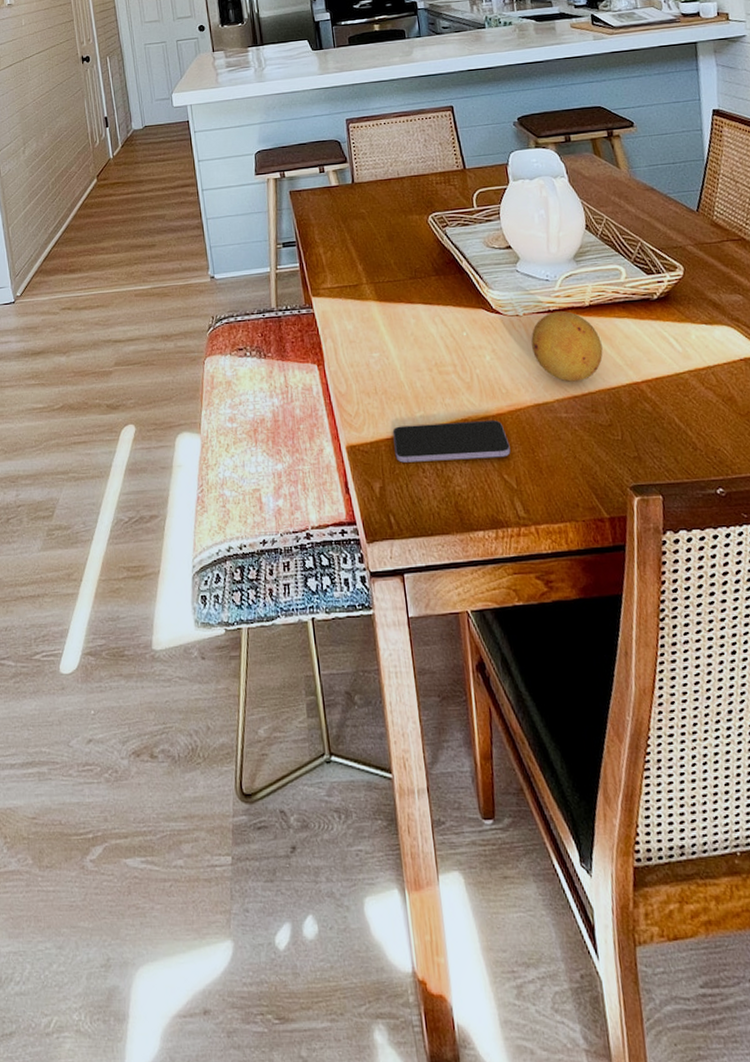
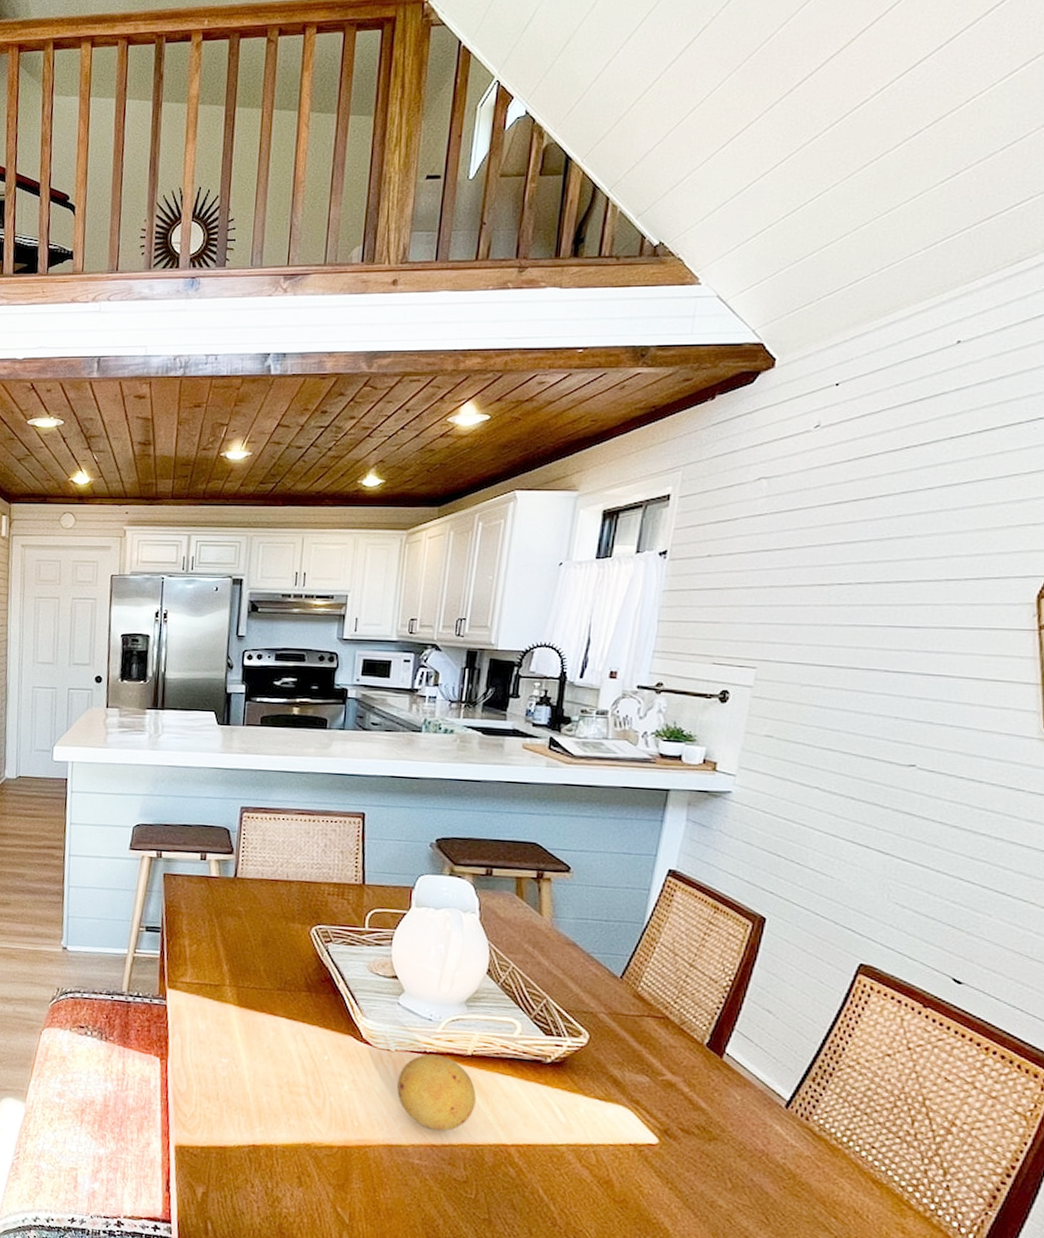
smartphone: present [392,420,511,463] -> none [225,1136,351,1191]

